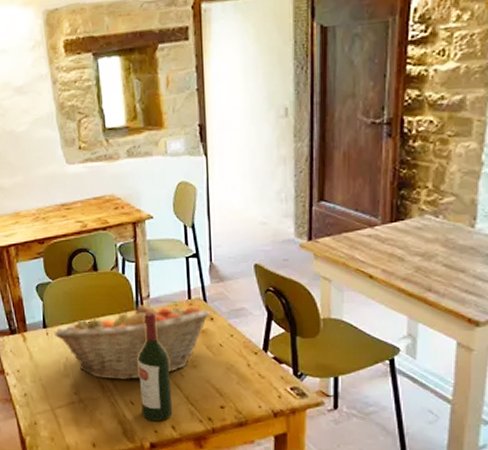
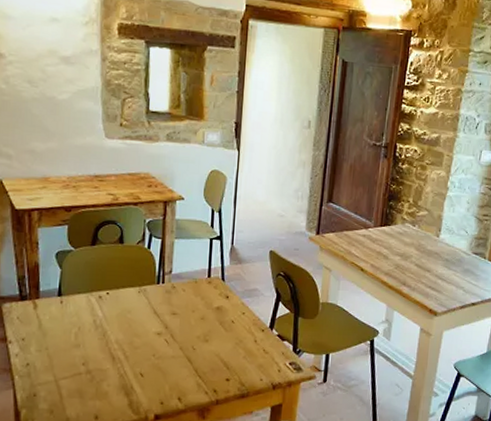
fruit basket: present [54,304,210,381] -> none [69,277,226,353]
wine bottle: present [138,311,173,422] -> none [150,286,183,393]

